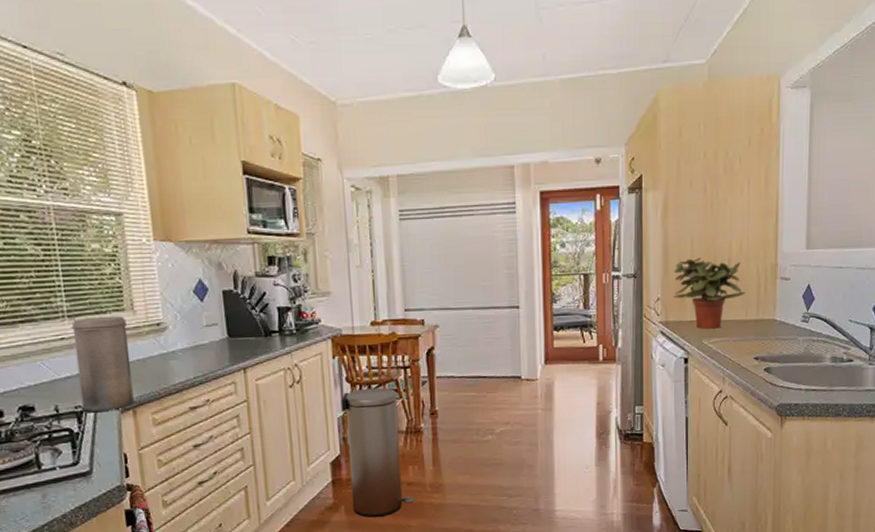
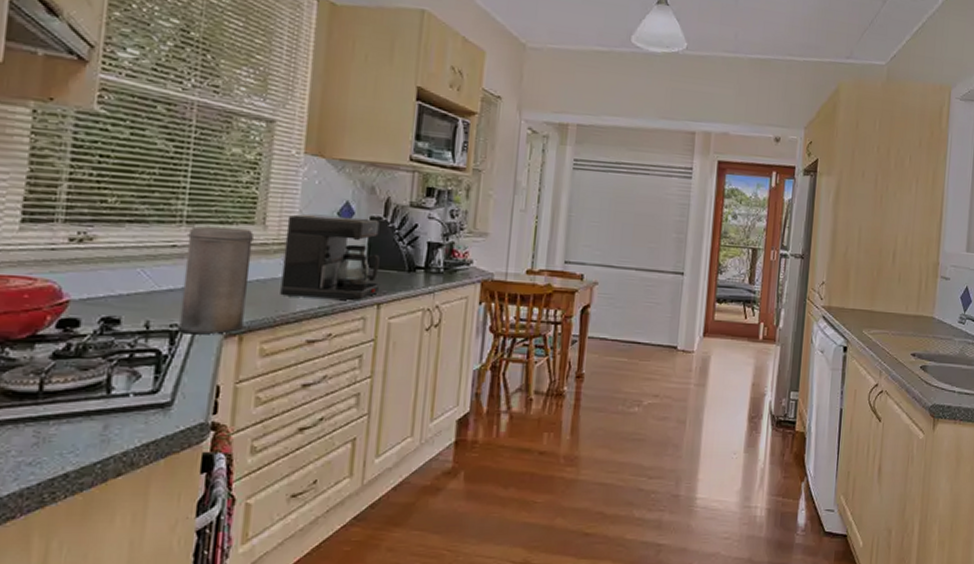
coffee maker: none [151,292,242,371] -> present [280,214,380,302]
pedal bin: present [340,387,415,518] -> none [473,340,546,488]
potted plant: present [673,256,746,329] -> none [838,246,908,320]

